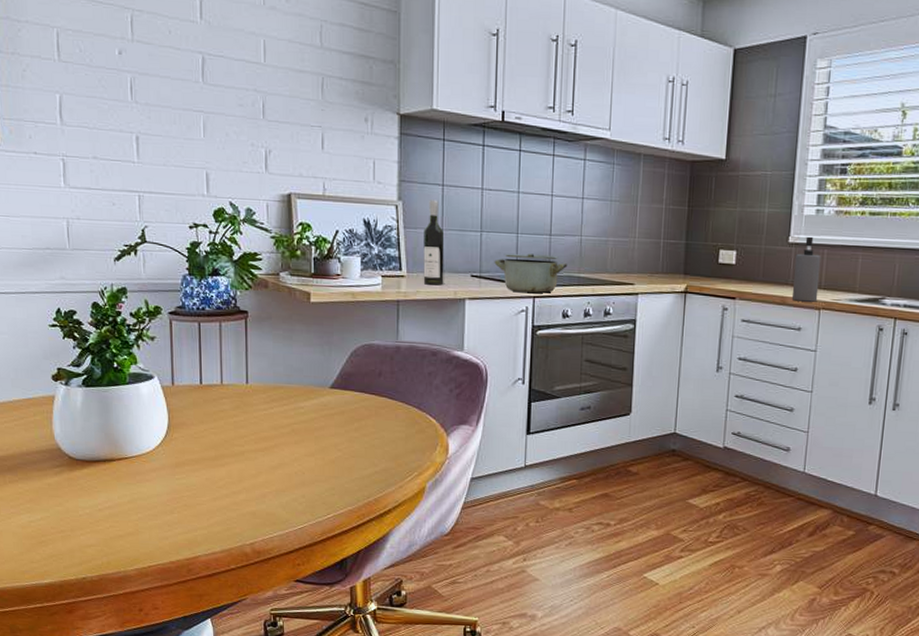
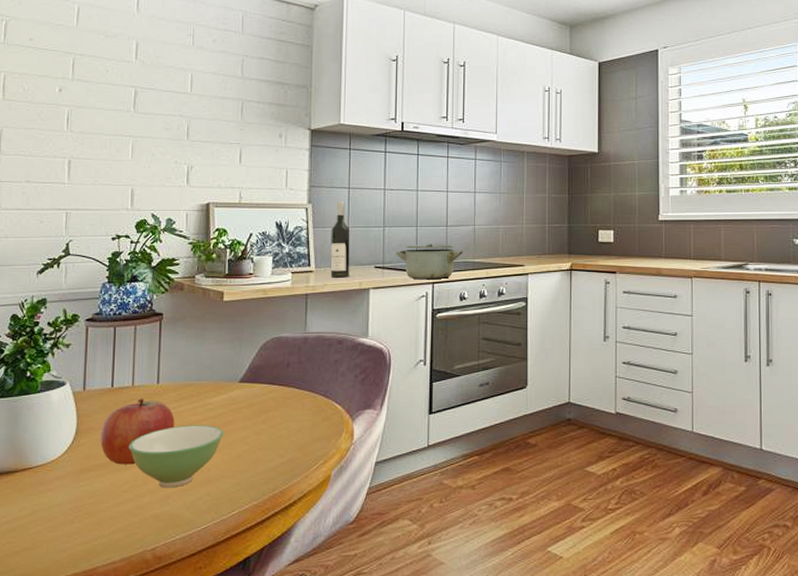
fruit: none [192,397,266,462] -> present [100,398,175,465]
bowl: none [222,427,316,488] -> present [129,425,223,488]
soap dispenser: present [791,236,822,302] -> none [662,214,689,271]

